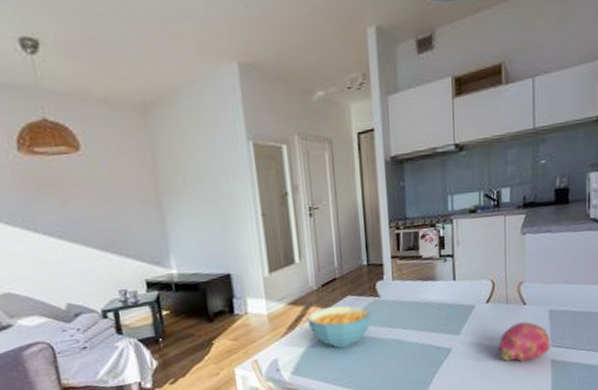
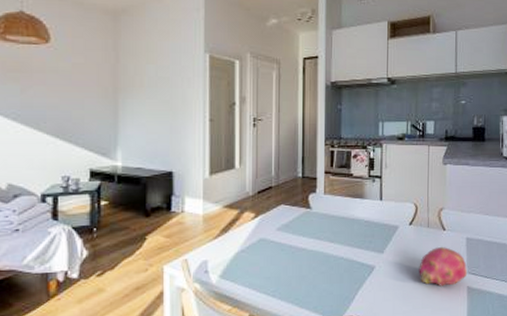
cereal bowl: present [307,305,371,348] -> none [241,213,301,255]

